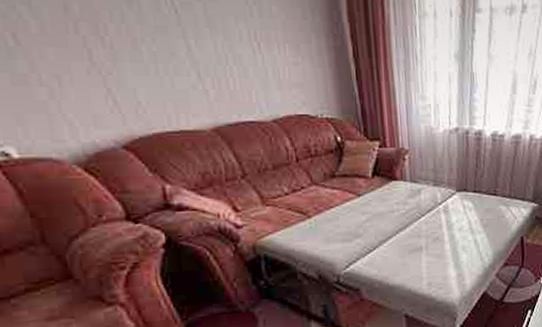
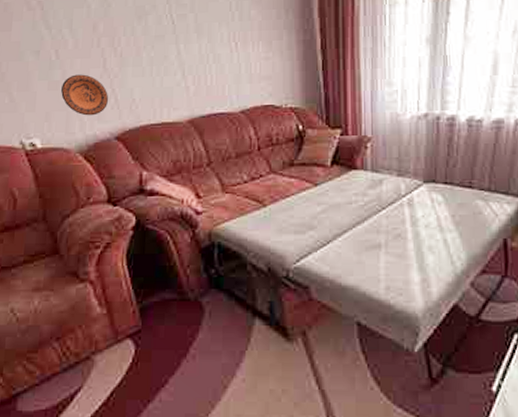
decorative plate: none [32,67,106,120] -> present [61,74,109,116]

